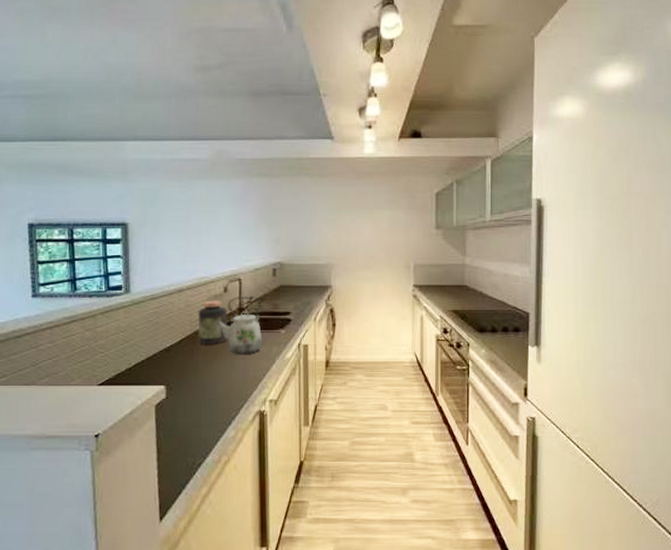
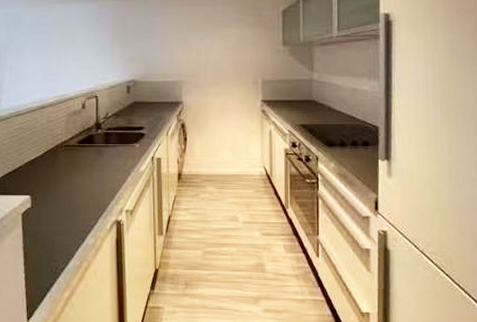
jar: present [198,300,227,344] -> none [59,116,86,158]
kettle: present [215,297,263,354] -> none [75,113,119,167]

